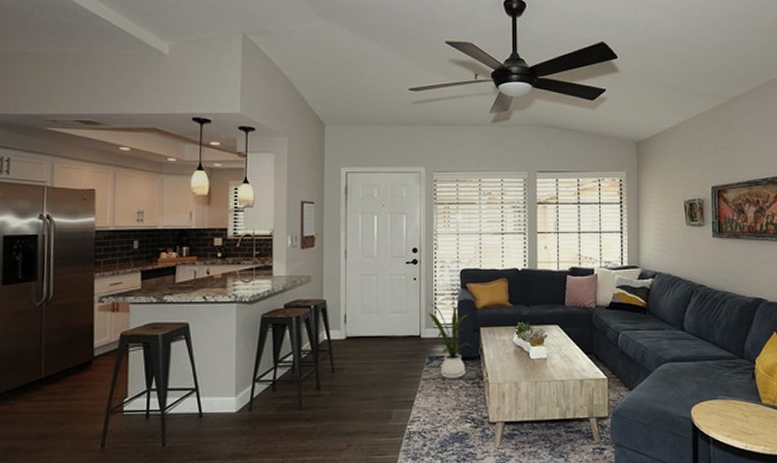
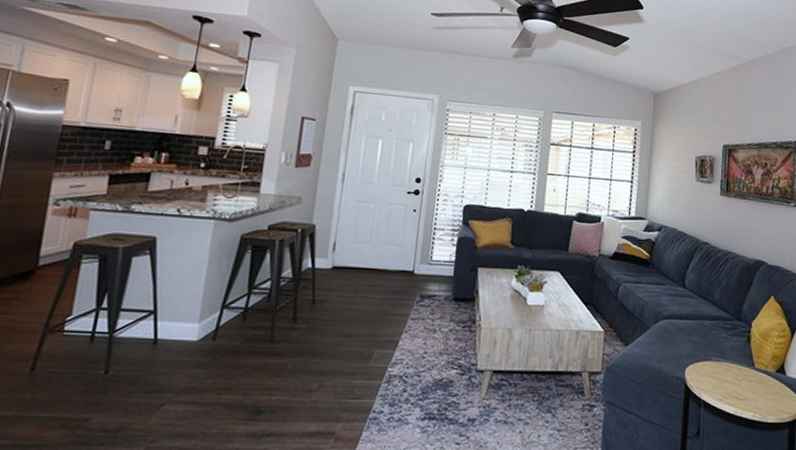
house plant: present [428,302,472,378] -> none [424,237,468,320]

